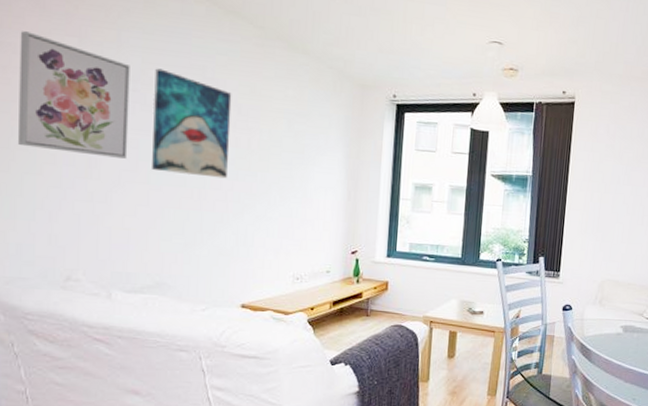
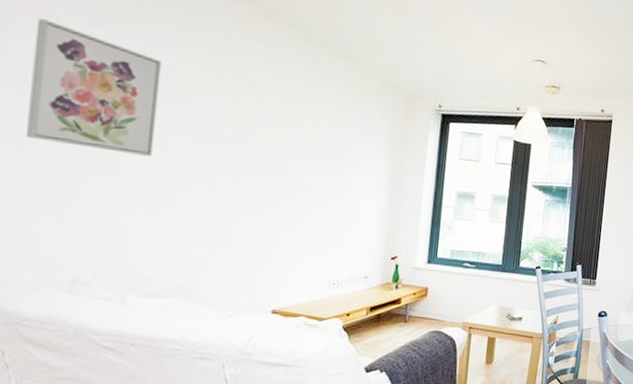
wall art: present [152,68,232,179] -> none [180,66,272,181]

